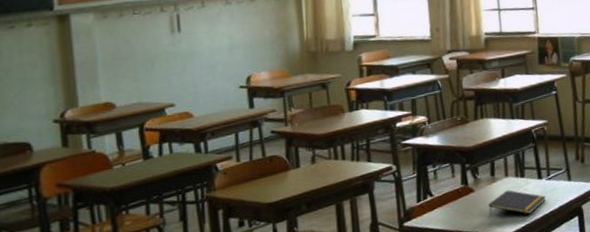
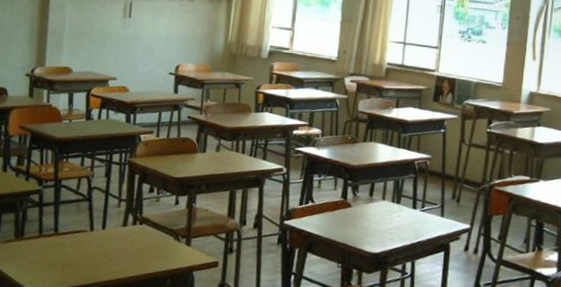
notepad: present [488,190,547,217] -> none [361,212,418,239]

